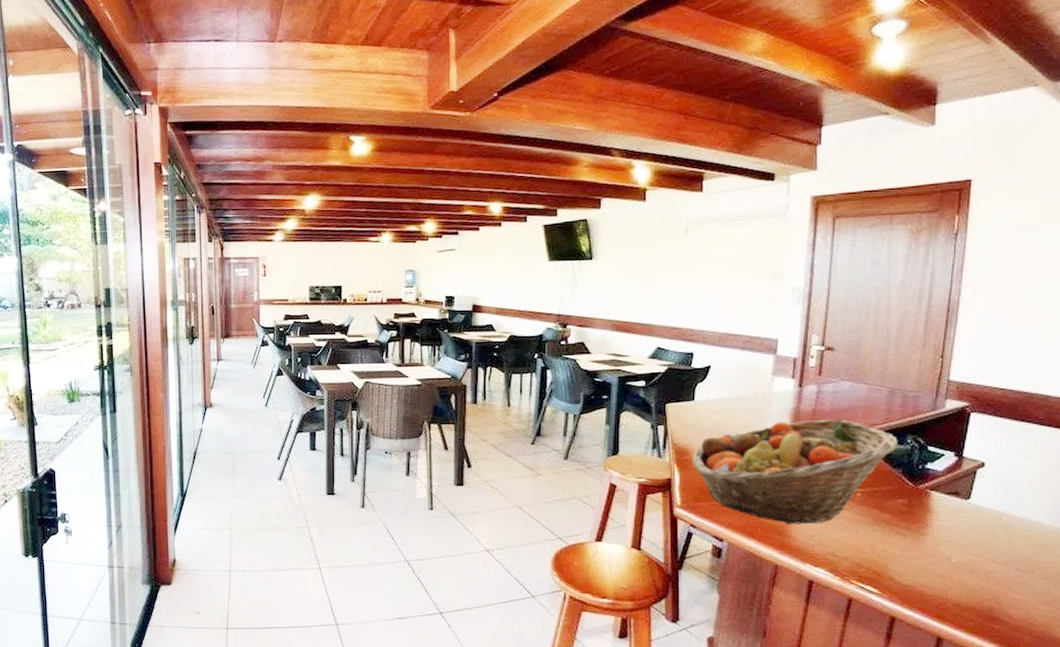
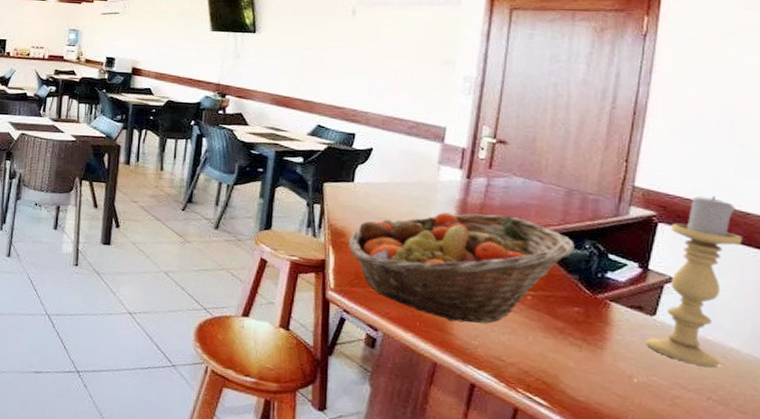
candle holder: none [962,382,1044,542] -> present [646,195,743,368]

